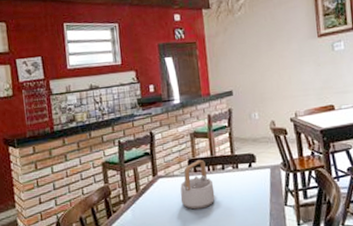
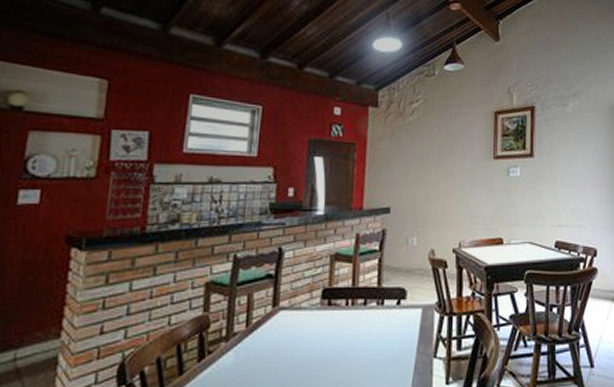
teapot: present [180,159,215,210] -> none [304,289,350,356]

